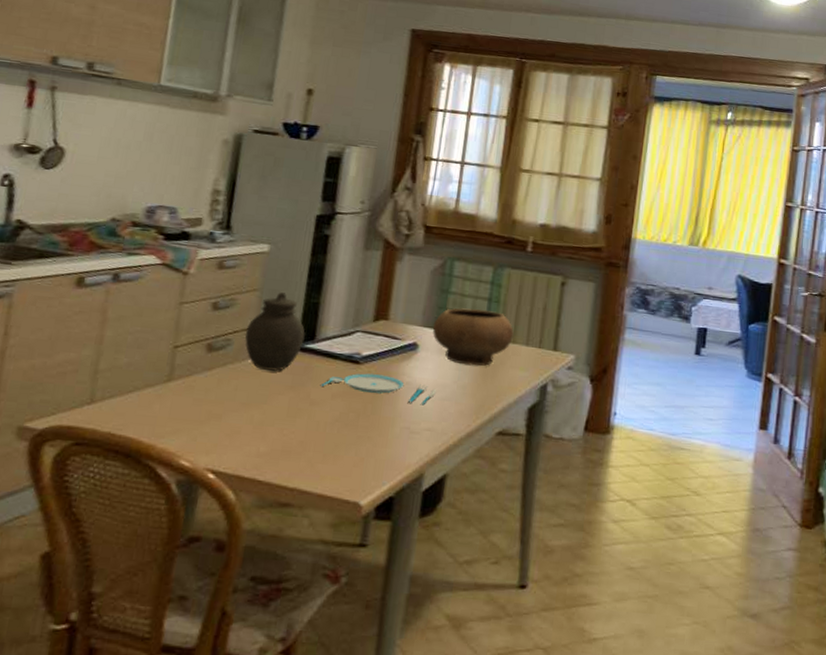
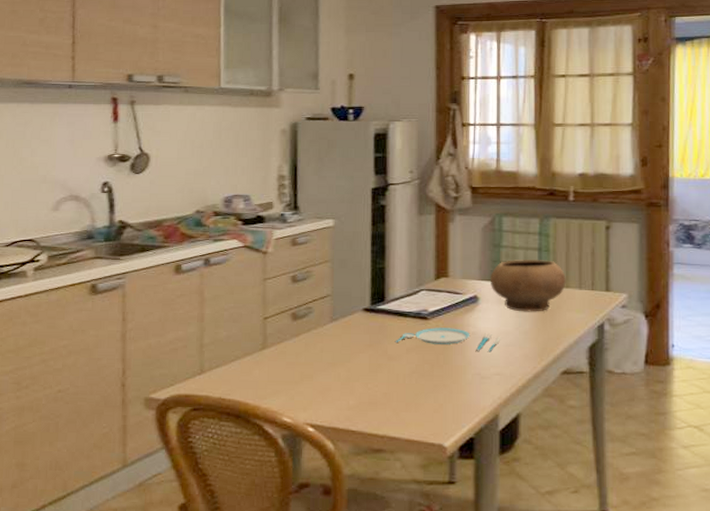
jar: present [244,292,305,371] -> none [323,261,376,332]

